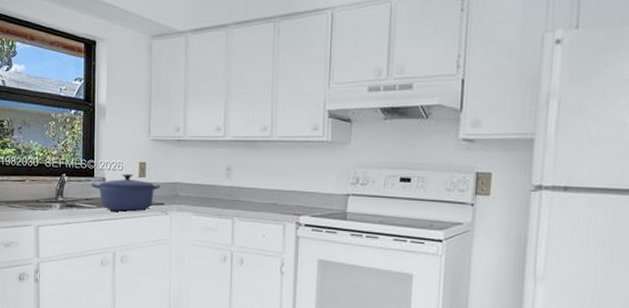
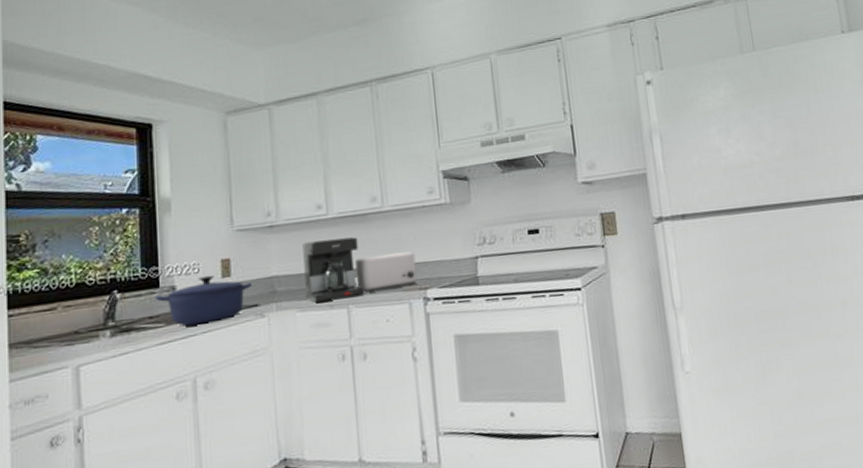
coffee maker: none [199,158,248,211] -> present [302,237,365,303]
toaster: none [242,178,294,210] -> present [355,251,417,293]

